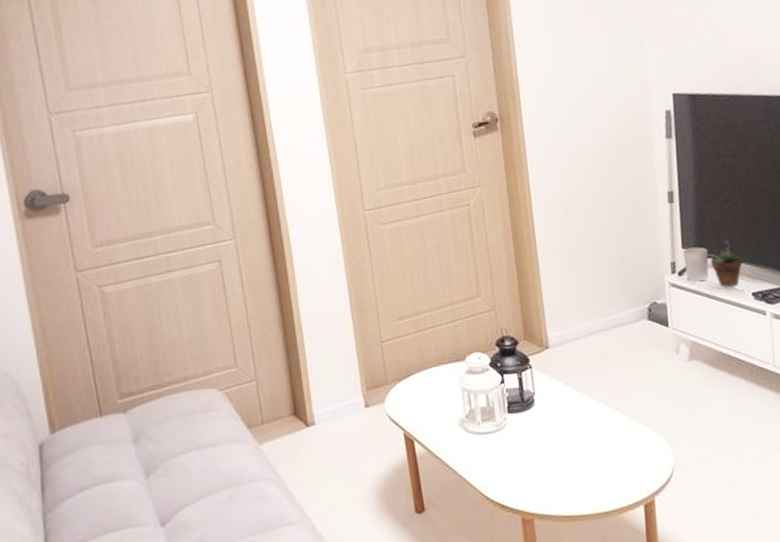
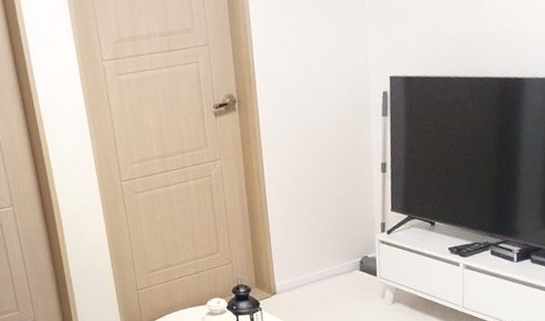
candle holder: present [683,247,709,282] -> none [392,210,414,239]
succulent plant: present [710,238,743,288] -> none [415,202,442,244]

